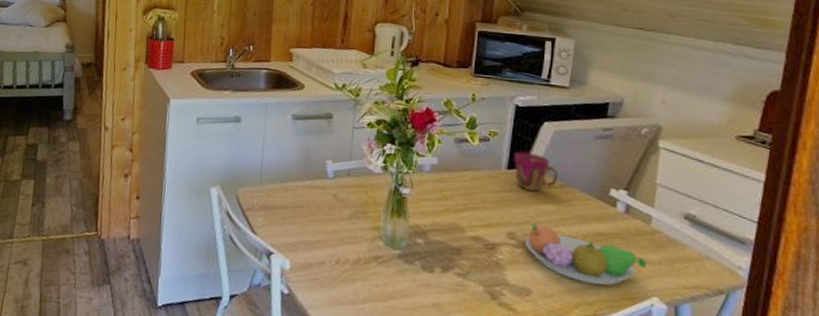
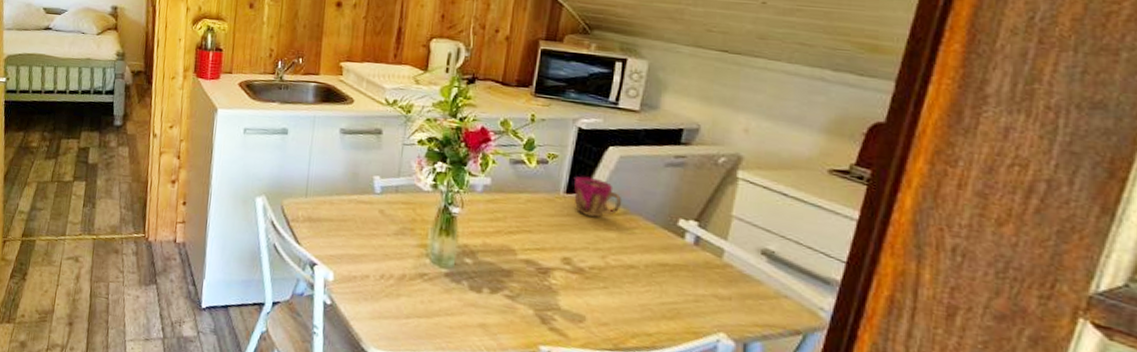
fruit bowl: present [525,223,647,286] -> none [580,250,715,318]

